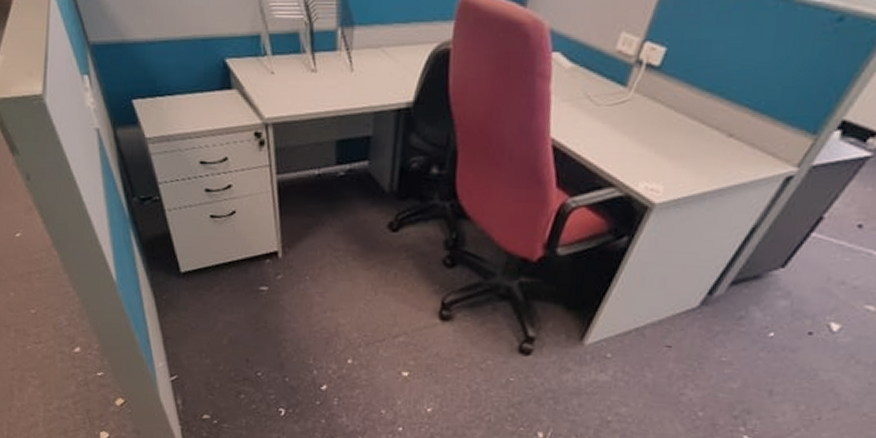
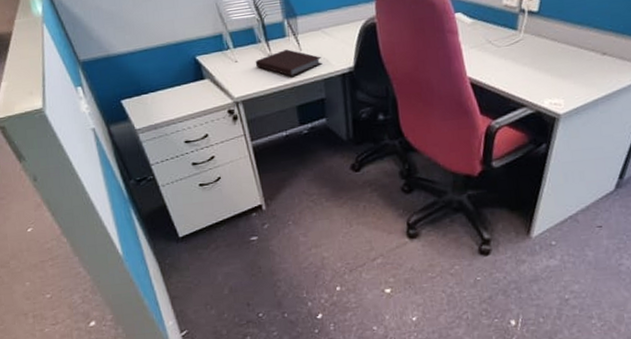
notebook: none [294,67,376,102] -> present [255,49,323,76]

